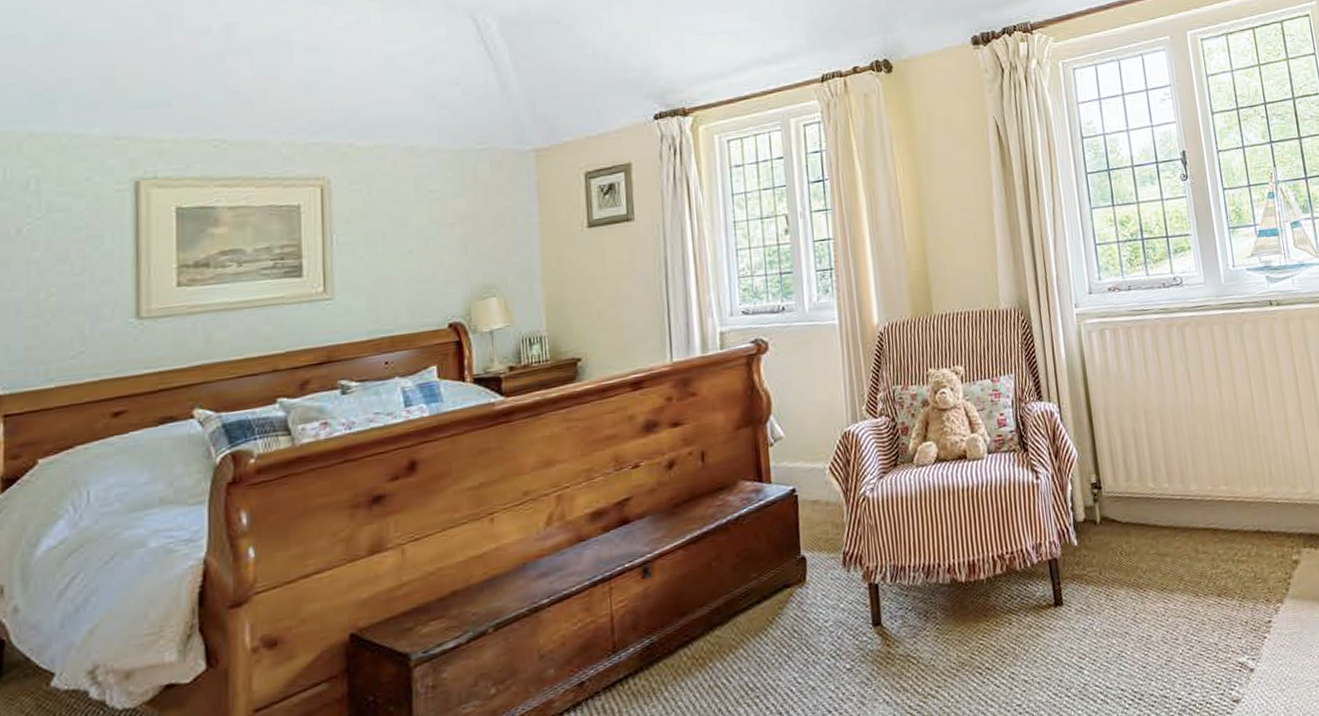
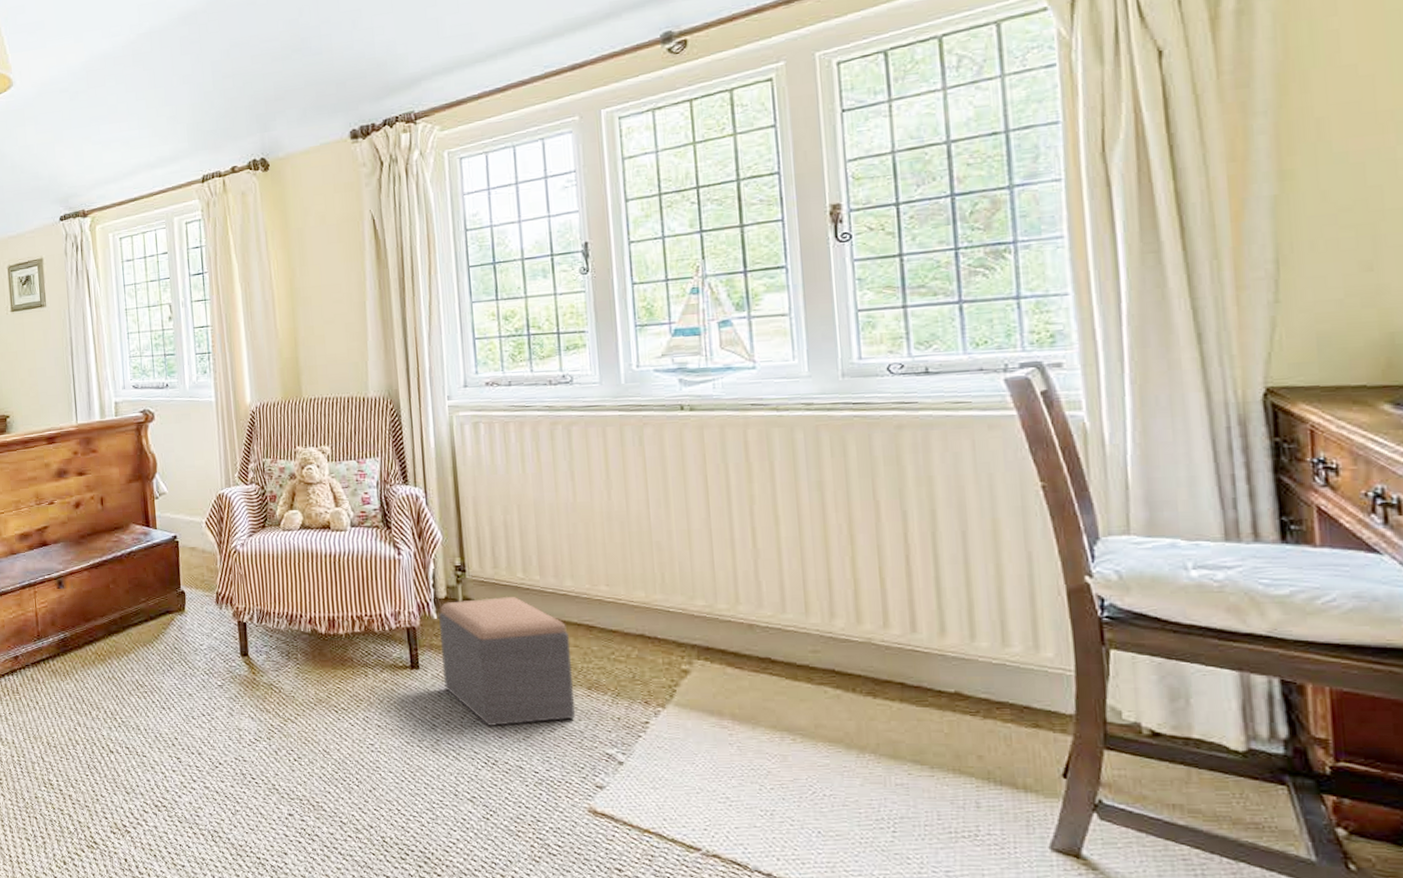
footstool: none [1079,509,1210,657] -> present [439,596,576,726]

